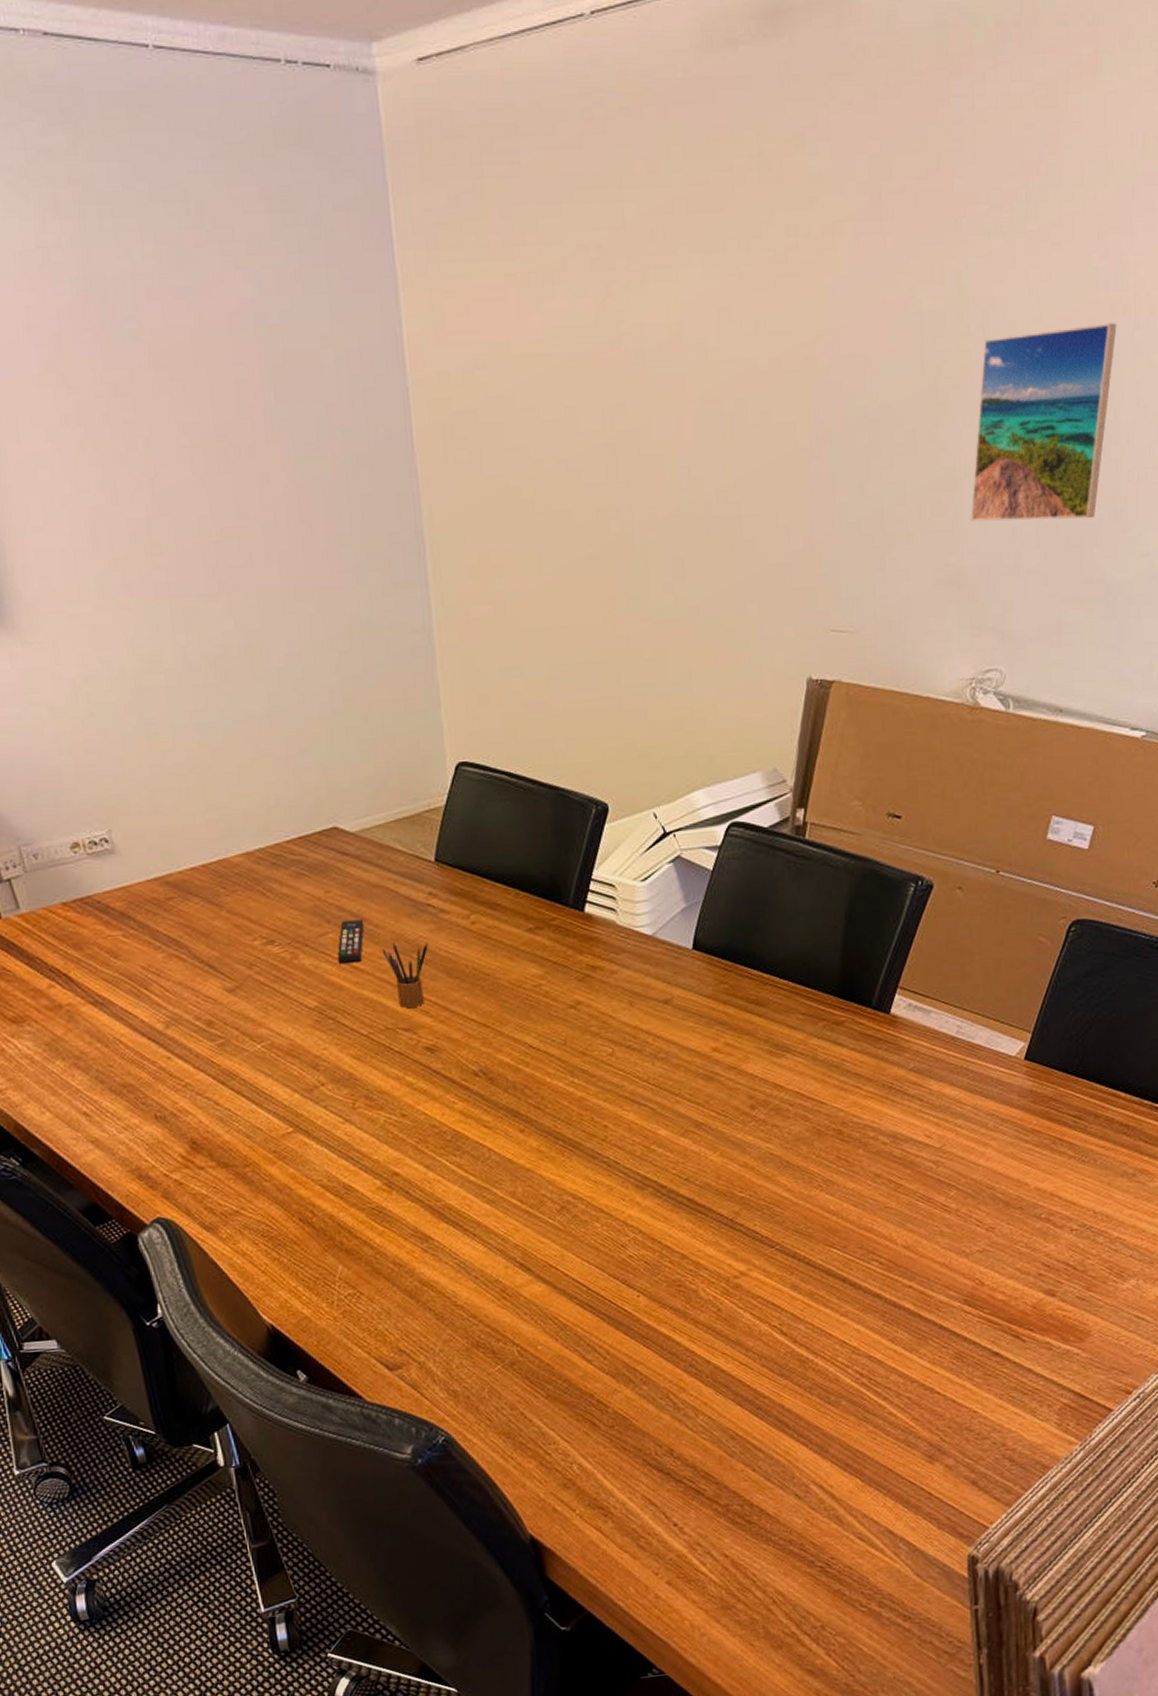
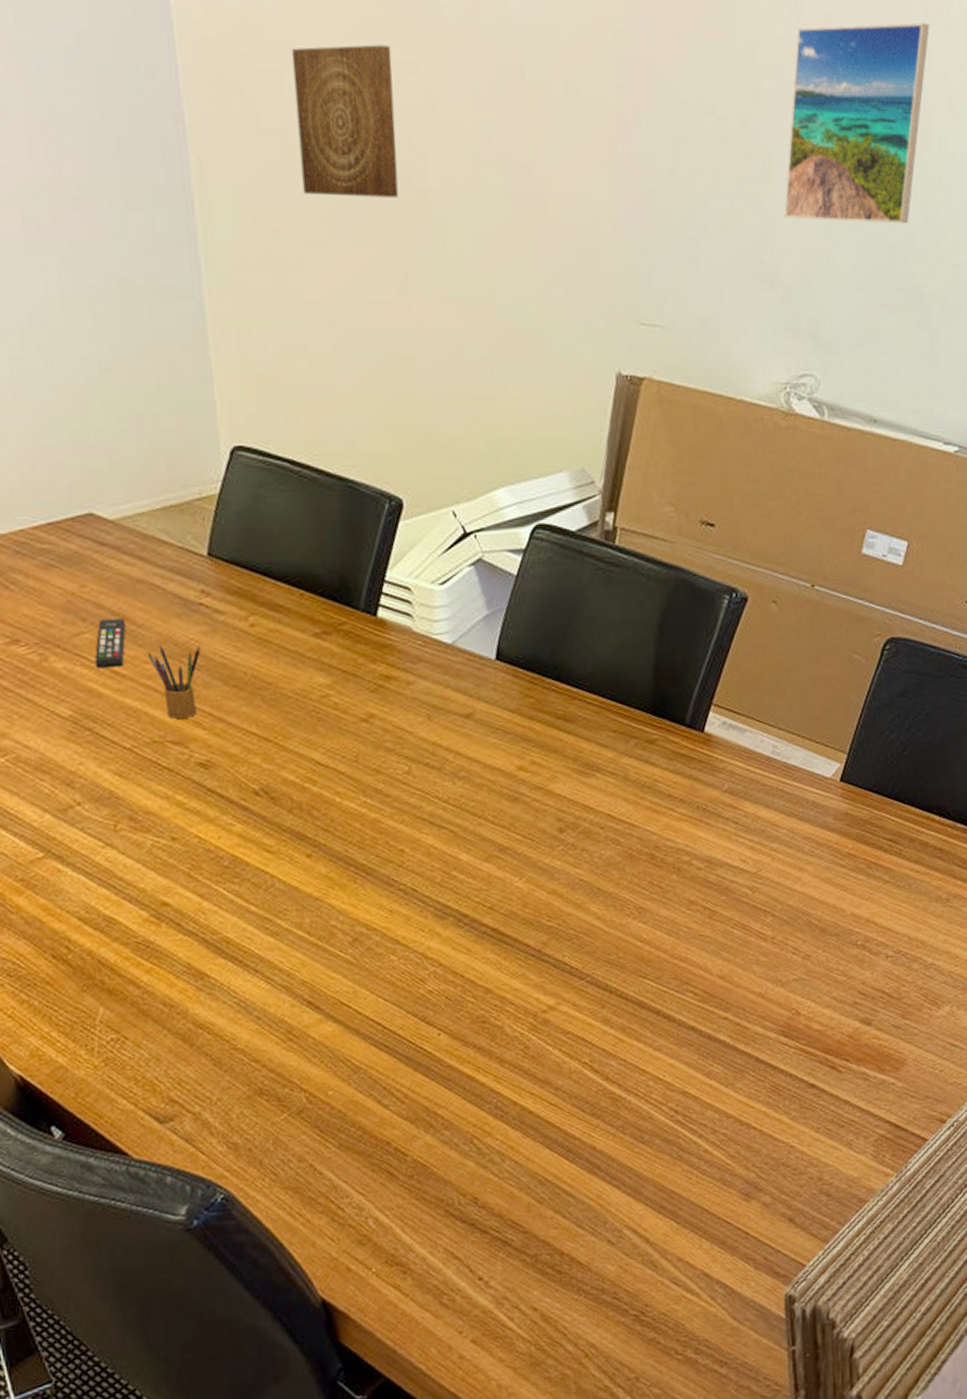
wall art: none [511,391,606,532] -> present [291,44,399,198]

